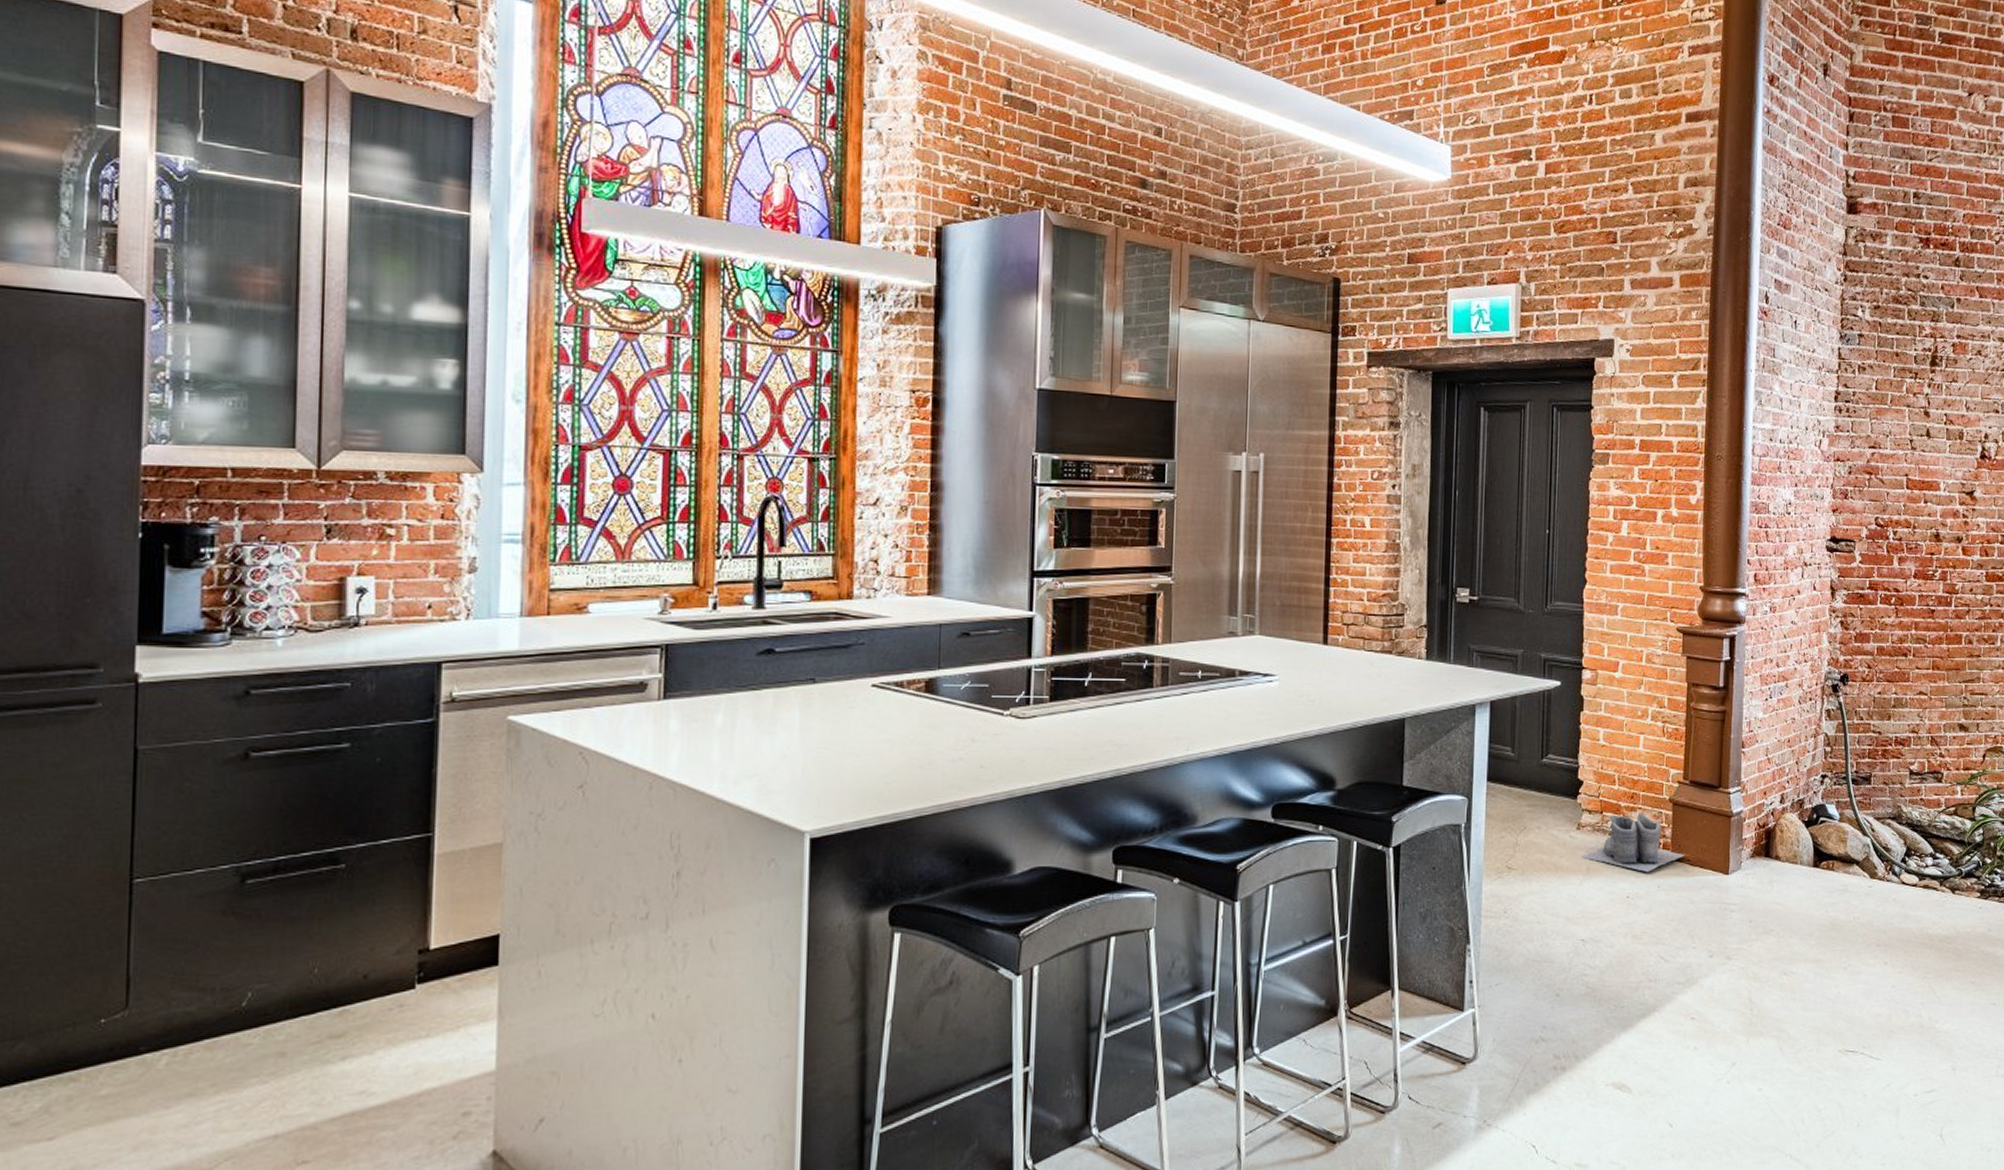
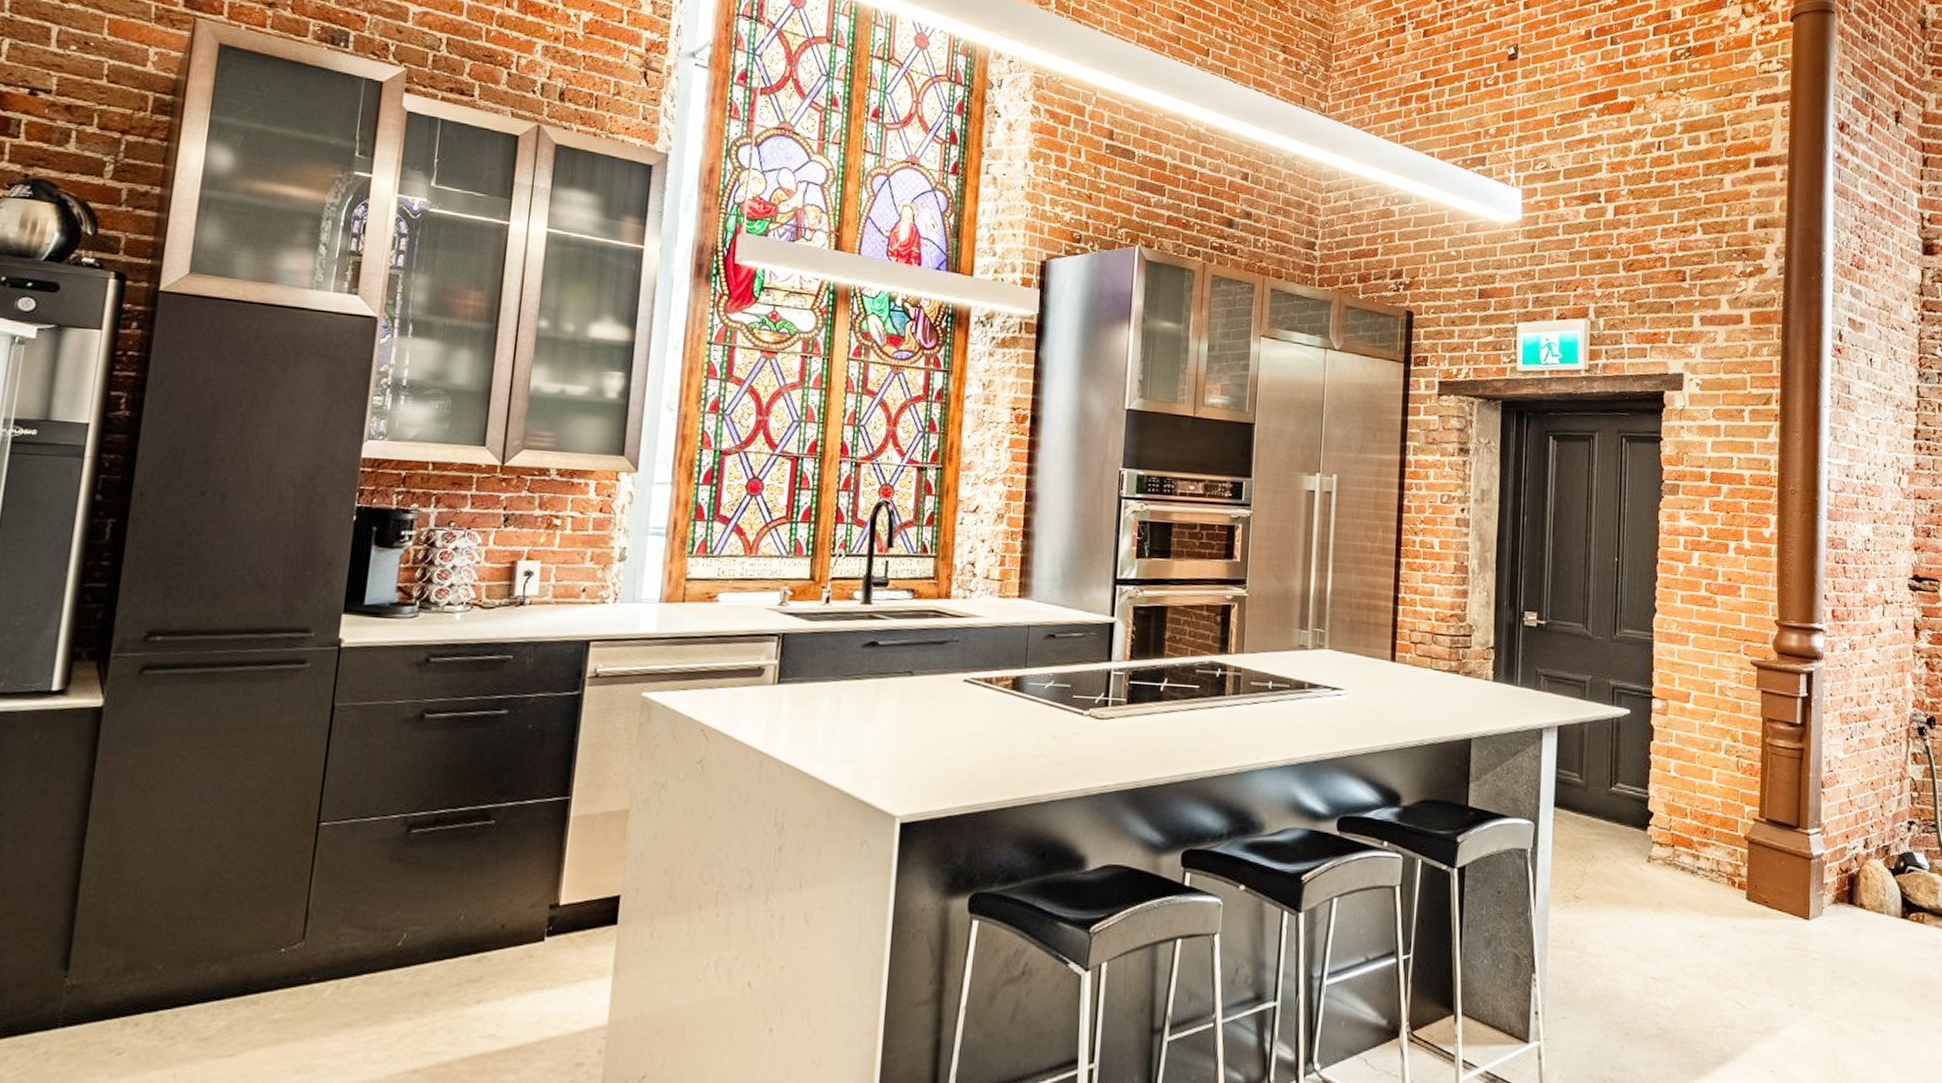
boots: present [1581,813,1685,872] -> none [1651,849,1762,911]

